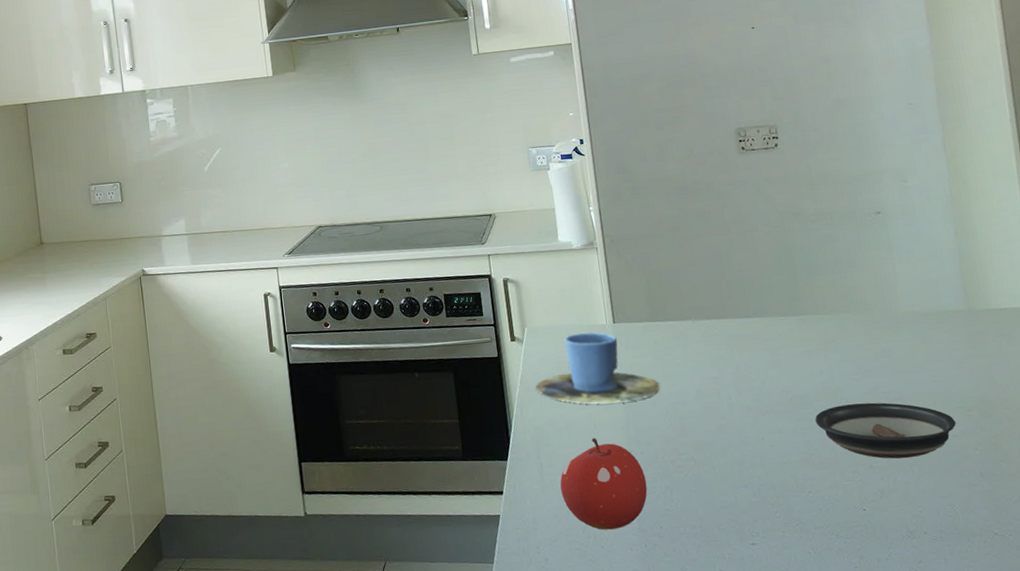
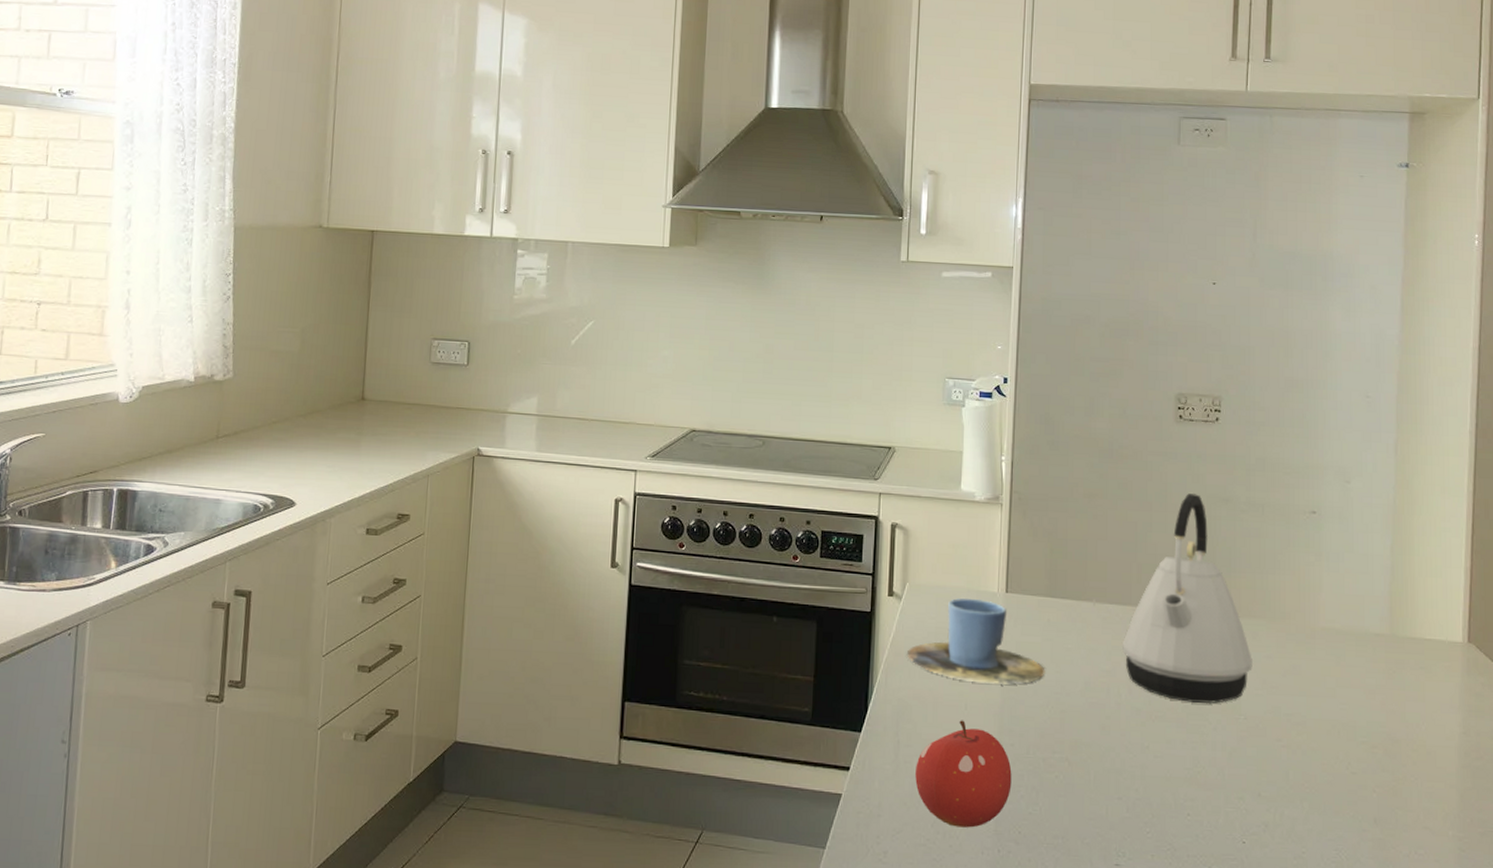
kettle: none [724,213,846,395] -> present [1121,493,1254,704]
saucer: present [815,402,957,459] -> none [1208,721,1358,791]

